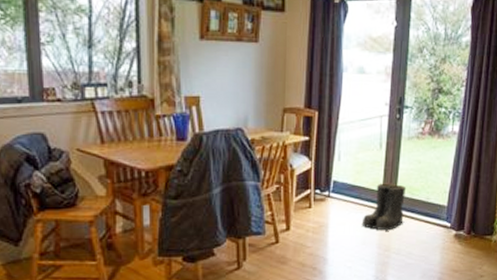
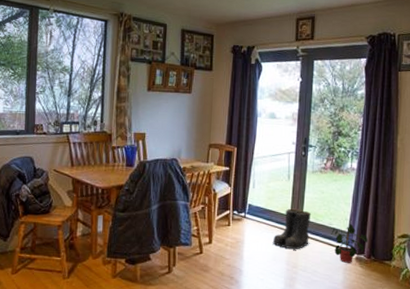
potted plant: none [428,197,468,241] -> present [331,224,368,263]

